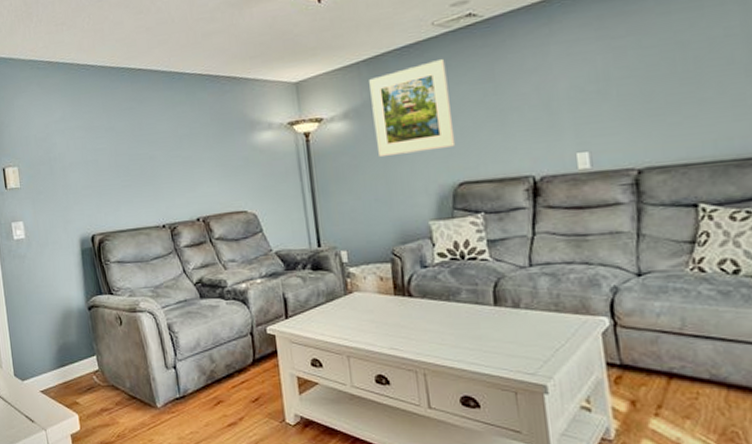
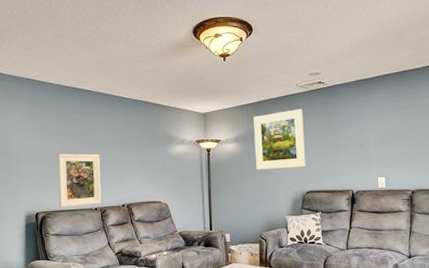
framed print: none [109,153,169,227] -> present [57,153,101,208]

